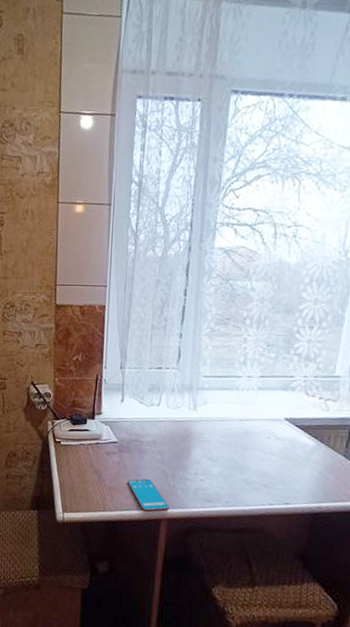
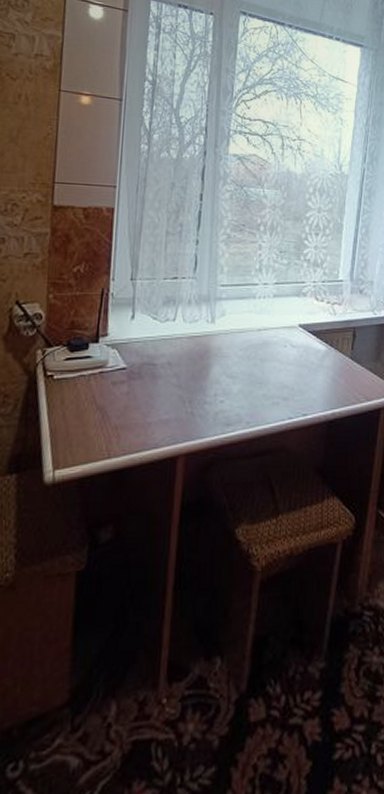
smartphone: present [128,478,169,513] -> none [138,408,187,451]

